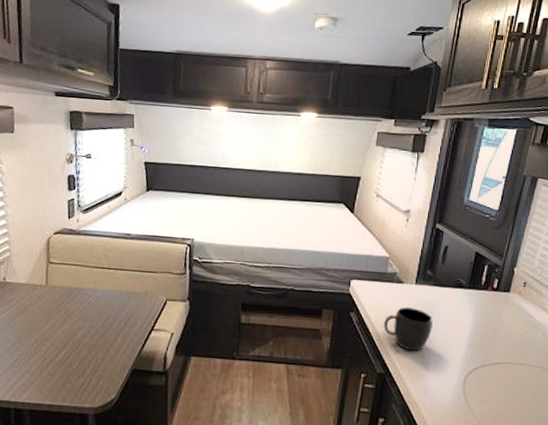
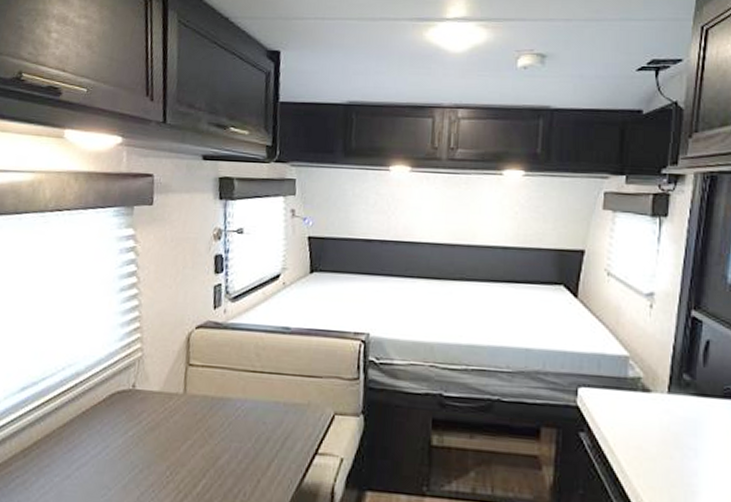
mug: present [384,307,433,351] -> none [627,425,696,489]

